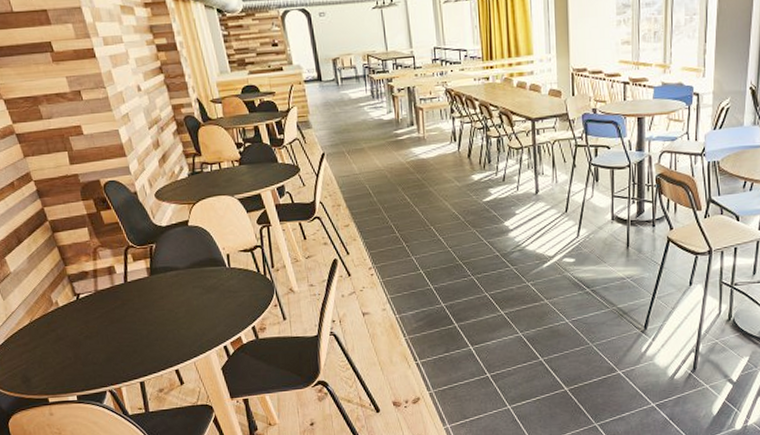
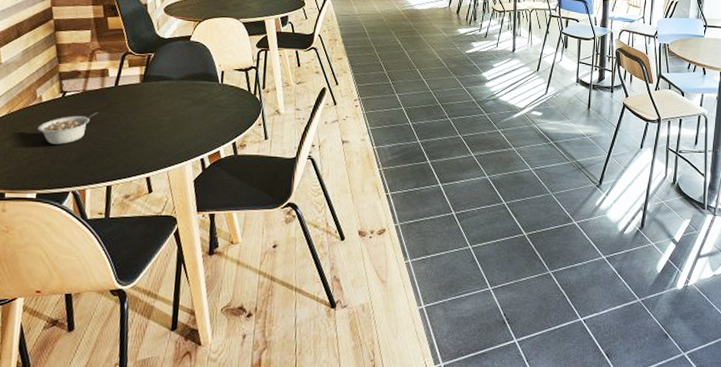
legume: none [62,311,115,347] -> present [38,112,99,145]

